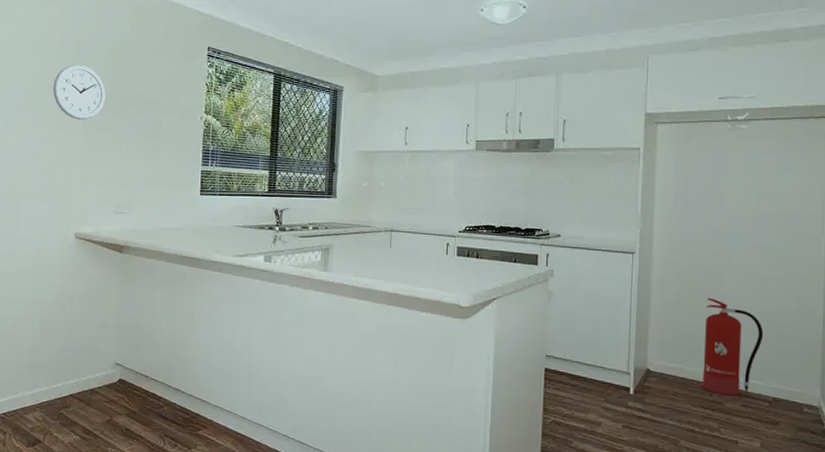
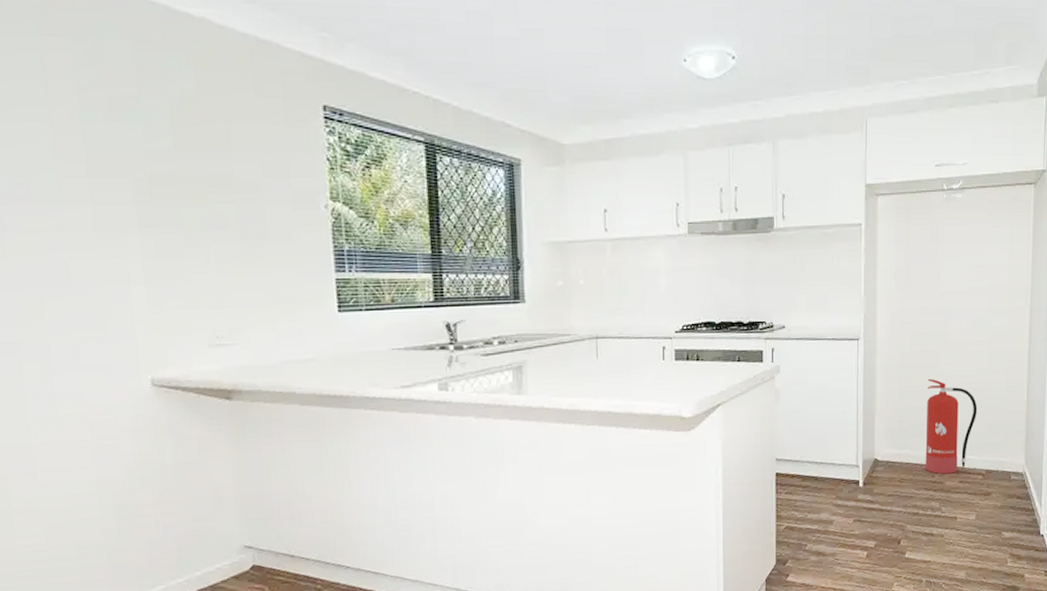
wall clock: present [52,64,106,120] -> none [75,131,170,215]

